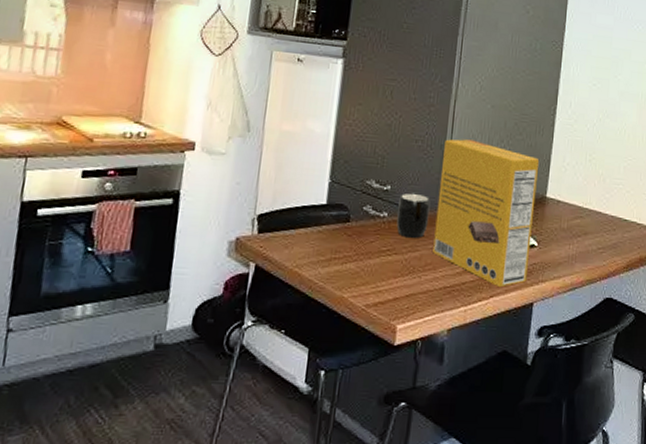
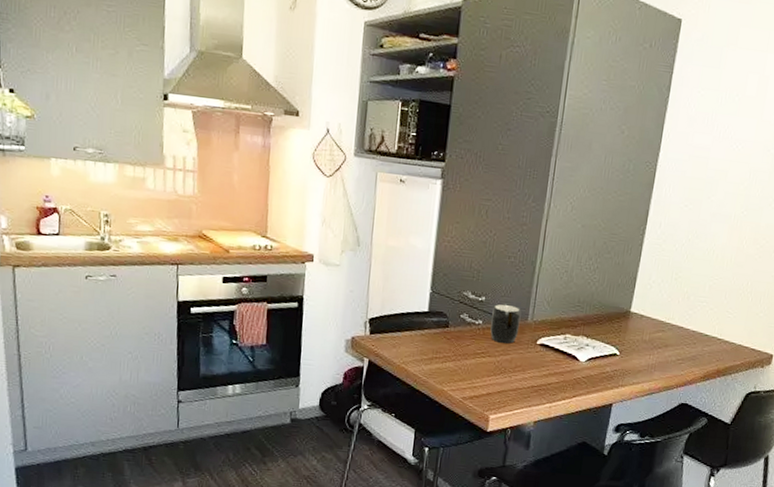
cereal box: present [433,139,540,288] -> none [522,256,626,389]

